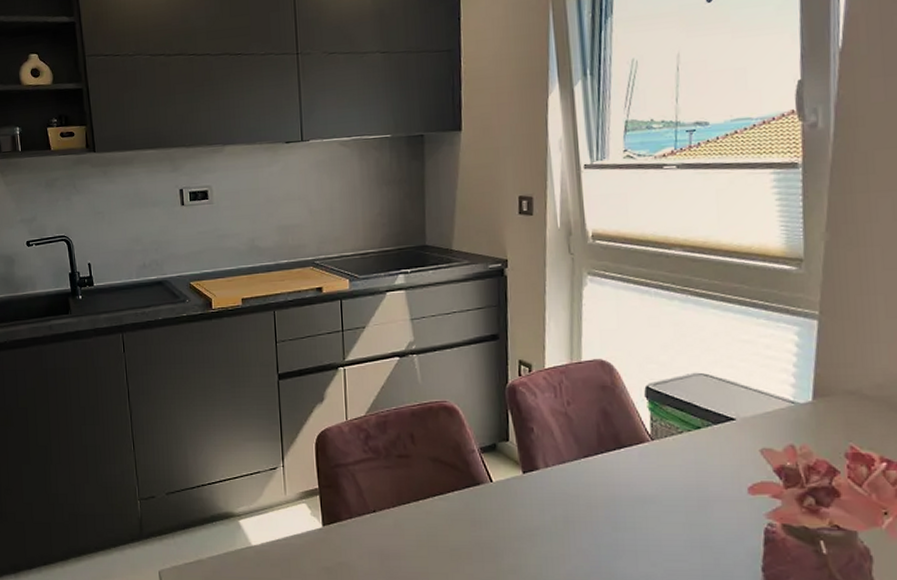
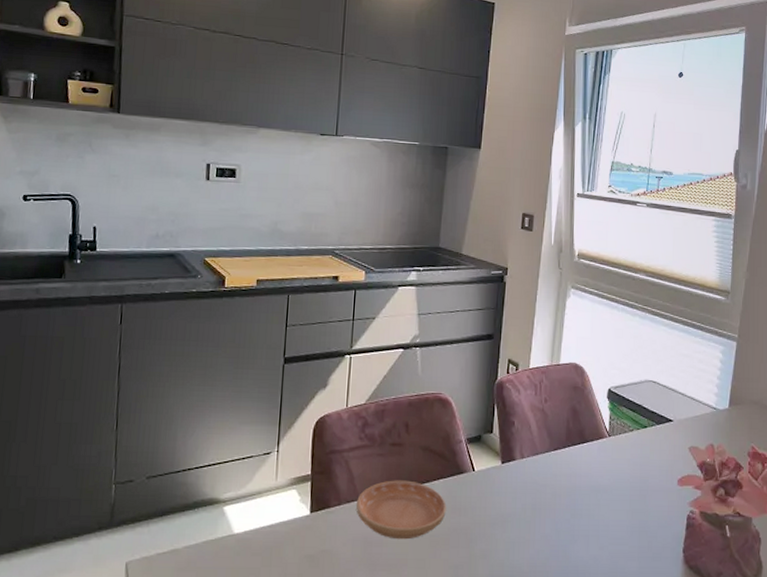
saucer: none [367,493,465,553] -> present [355,480,446,540]

